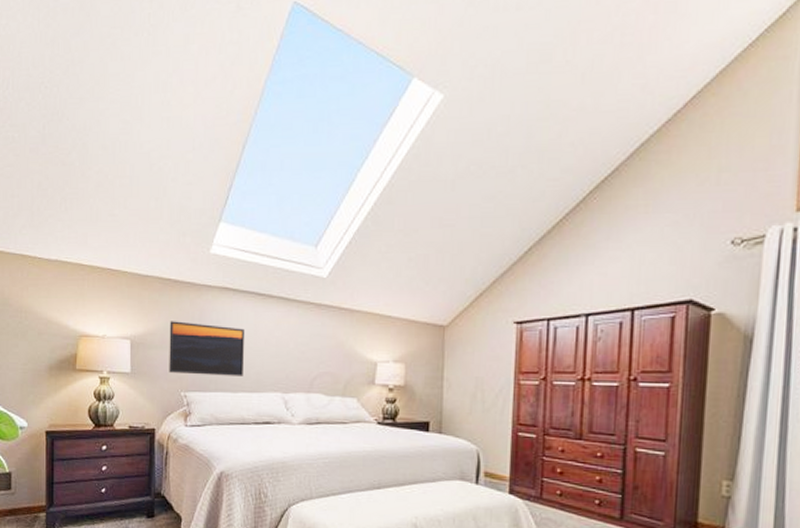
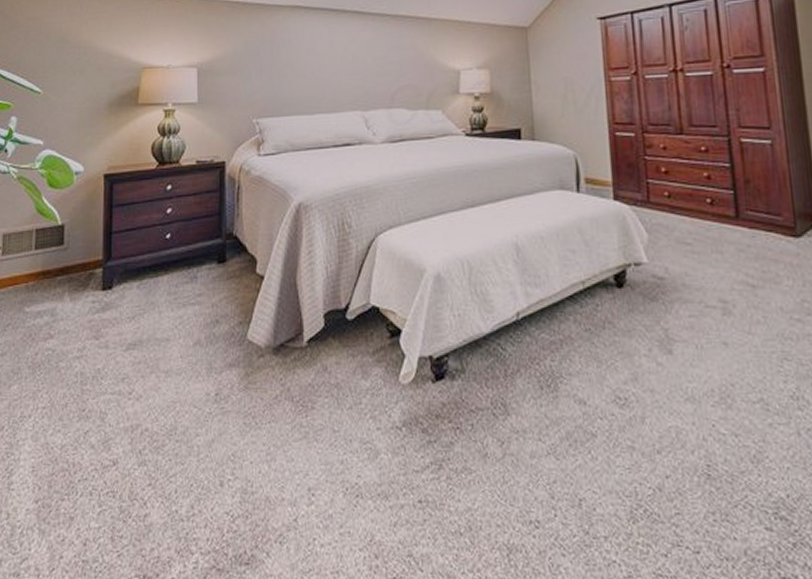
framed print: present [169,321,246,376] -> none [239,44,320,100]

